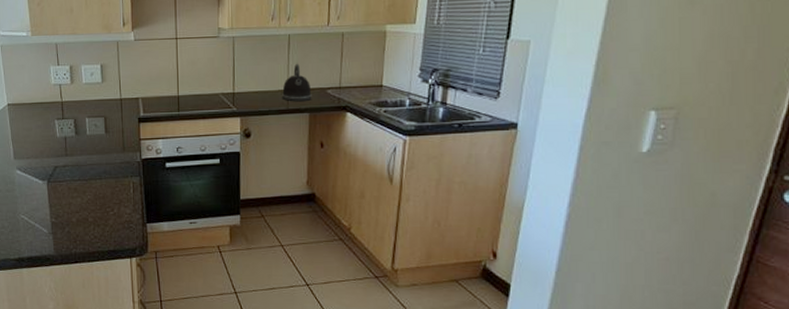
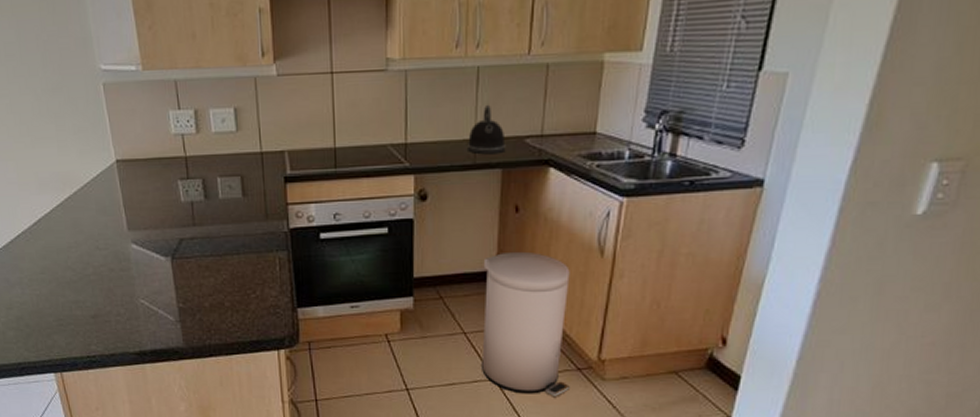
pedal bin: none [296,179,369,301] -> present [482,251,570,398]

